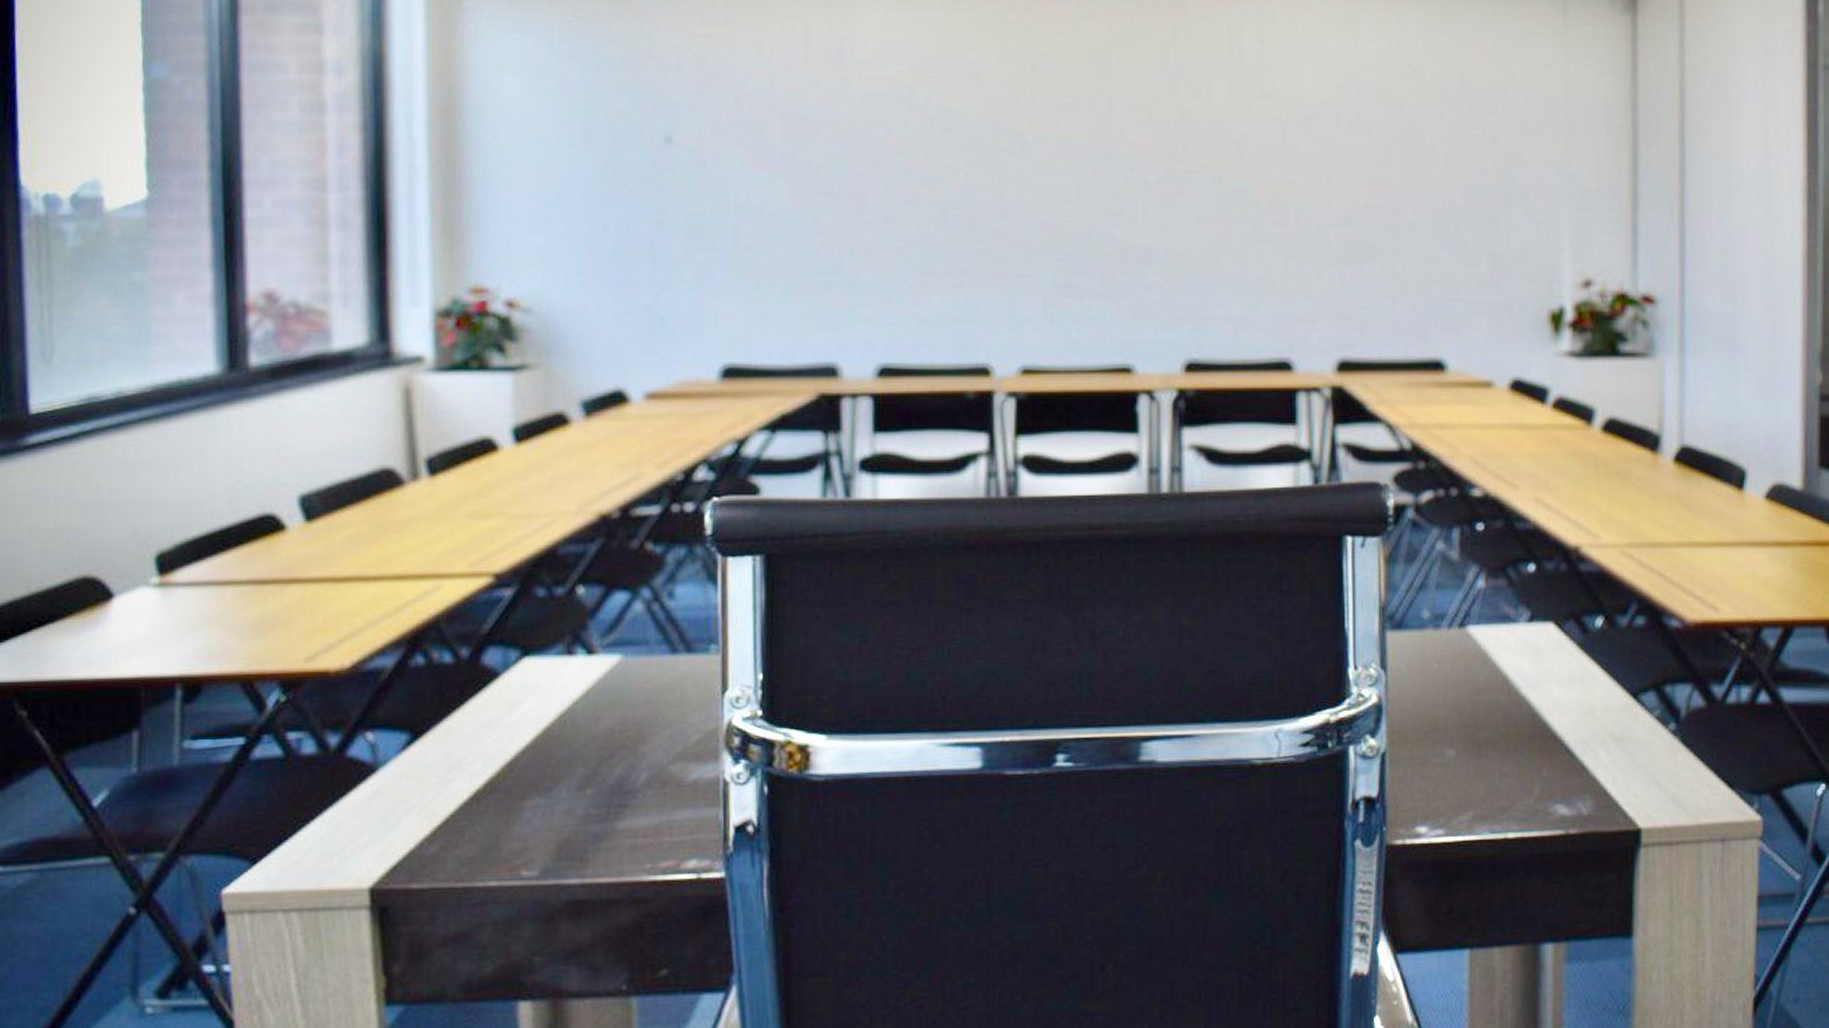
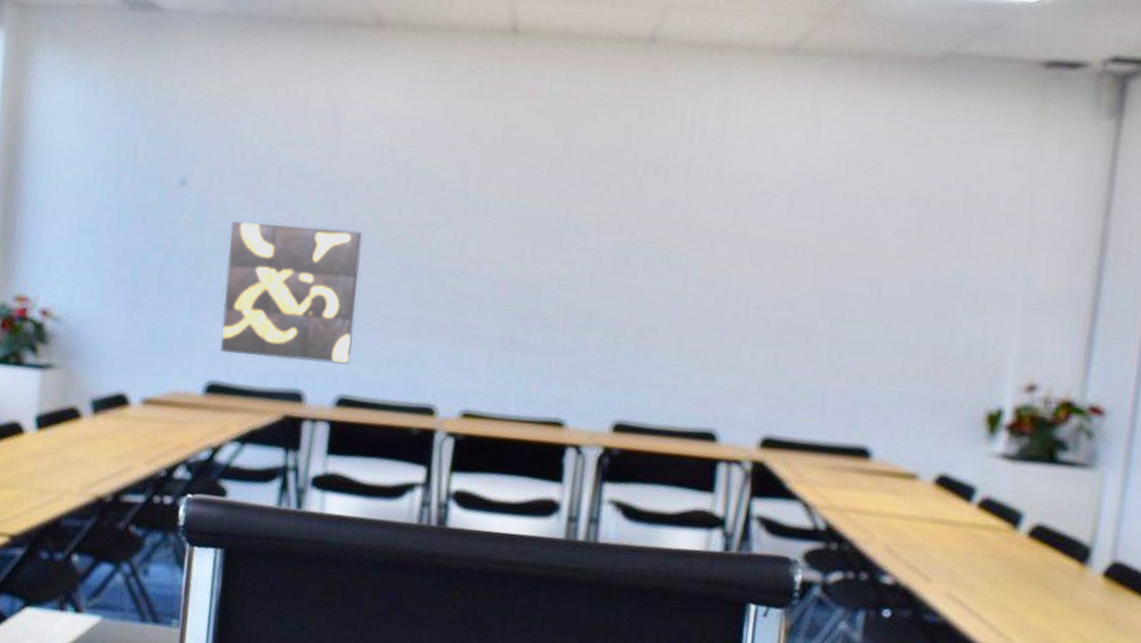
wall art: none [731,179,889,330] -> present [219,221,362,364]

